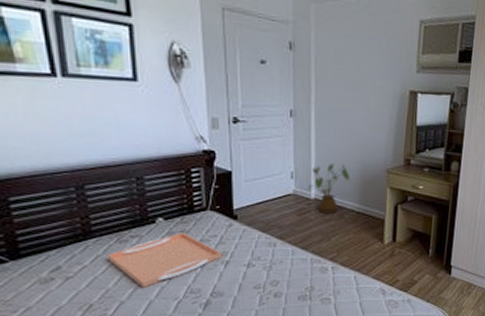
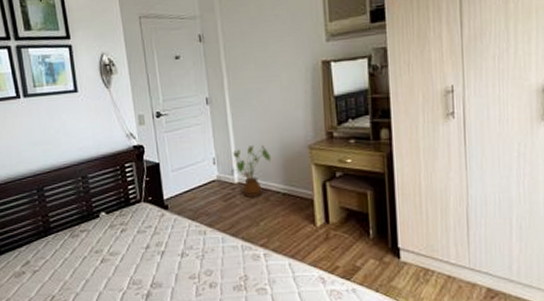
serving tray: present [107,232,223,288] -> none [63,225,159,280]

